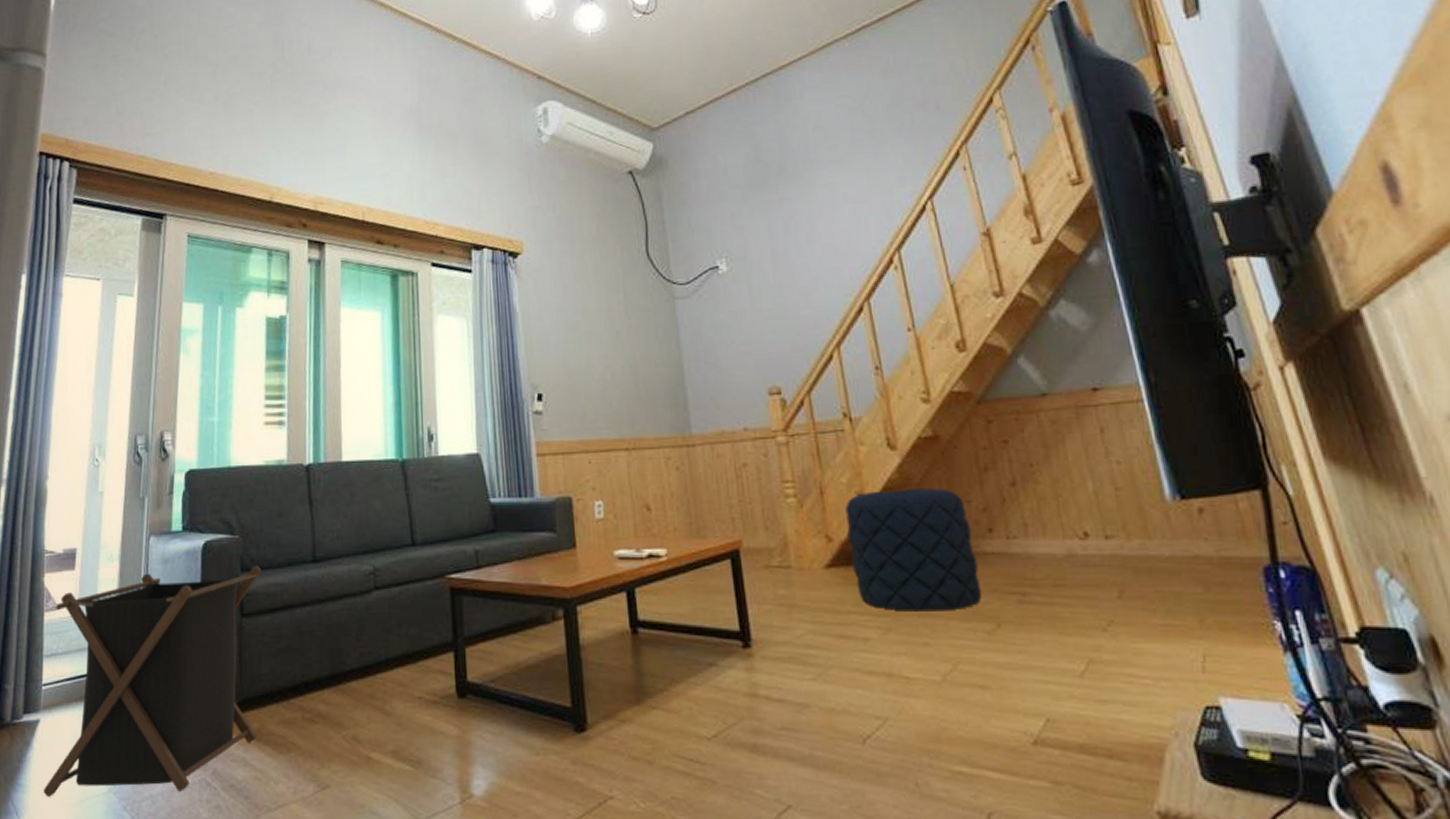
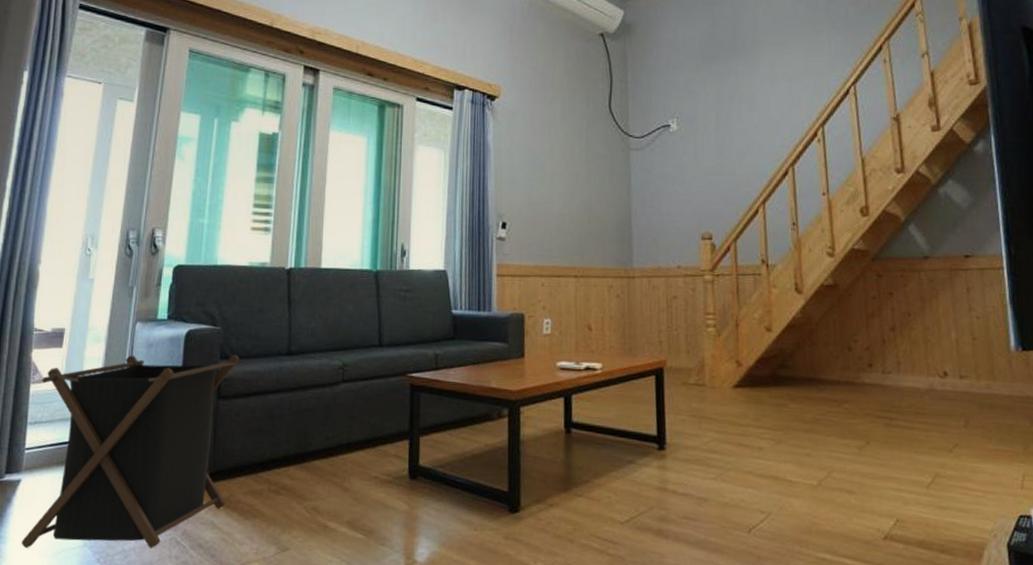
pouf: present [845,487,982,612] -> none [754,326,858,429]

